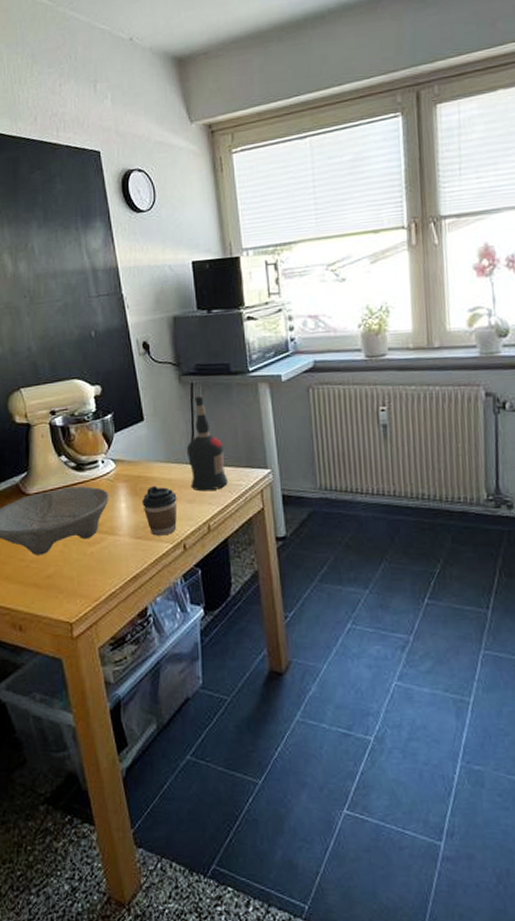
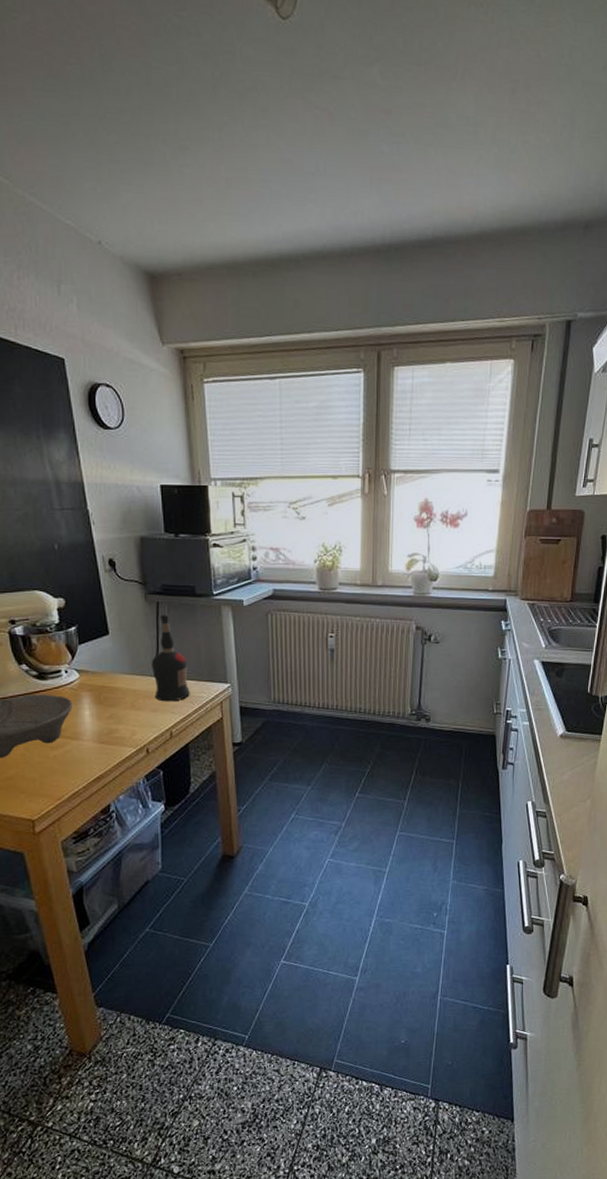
coffee cup: present [142,486,177,536] -> none [106,696,141,741]

